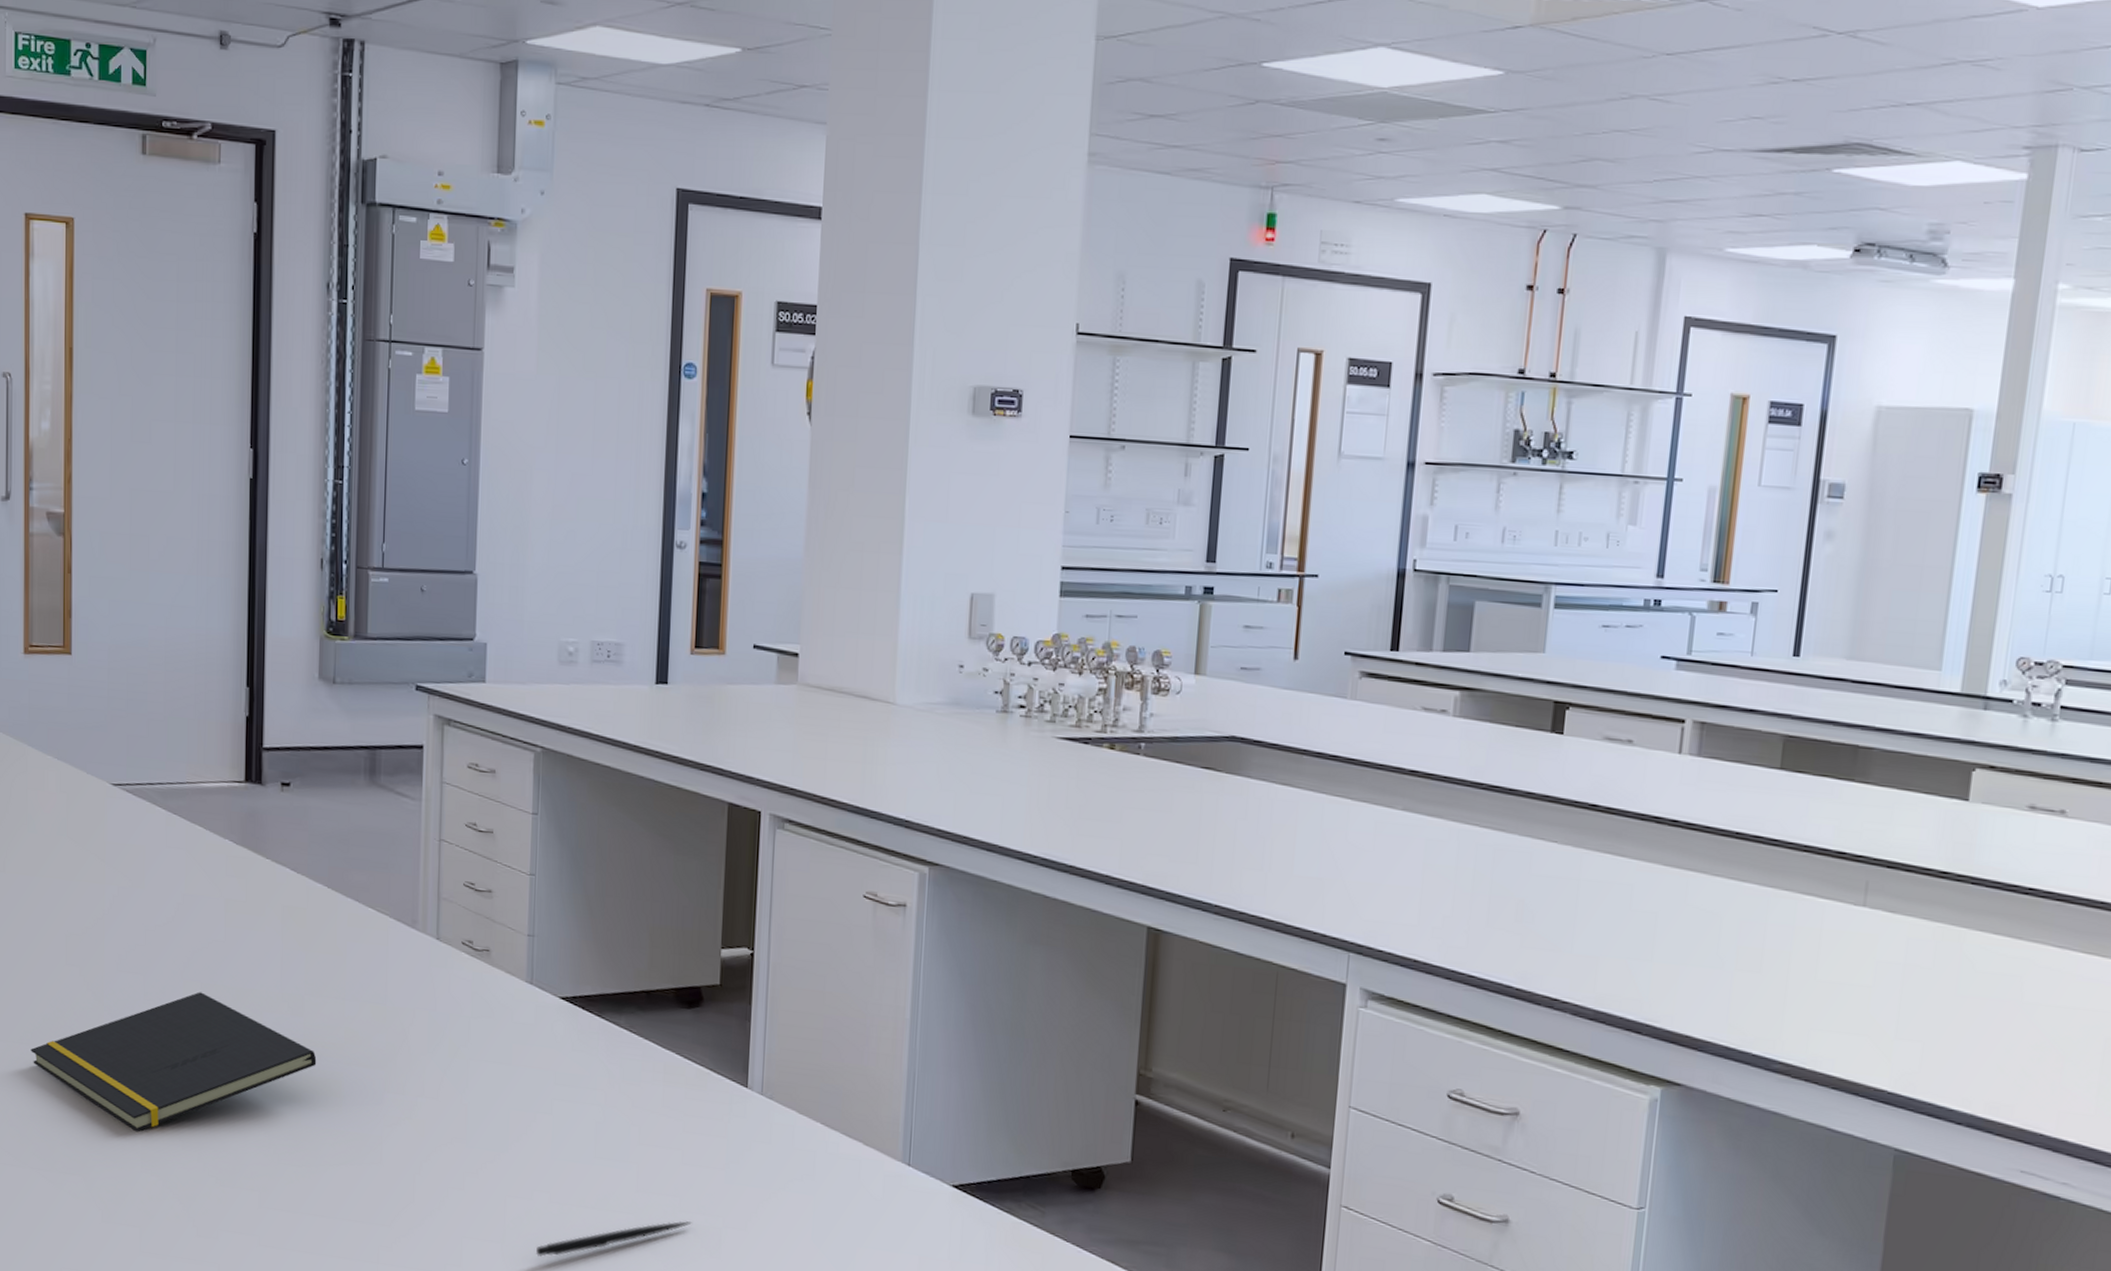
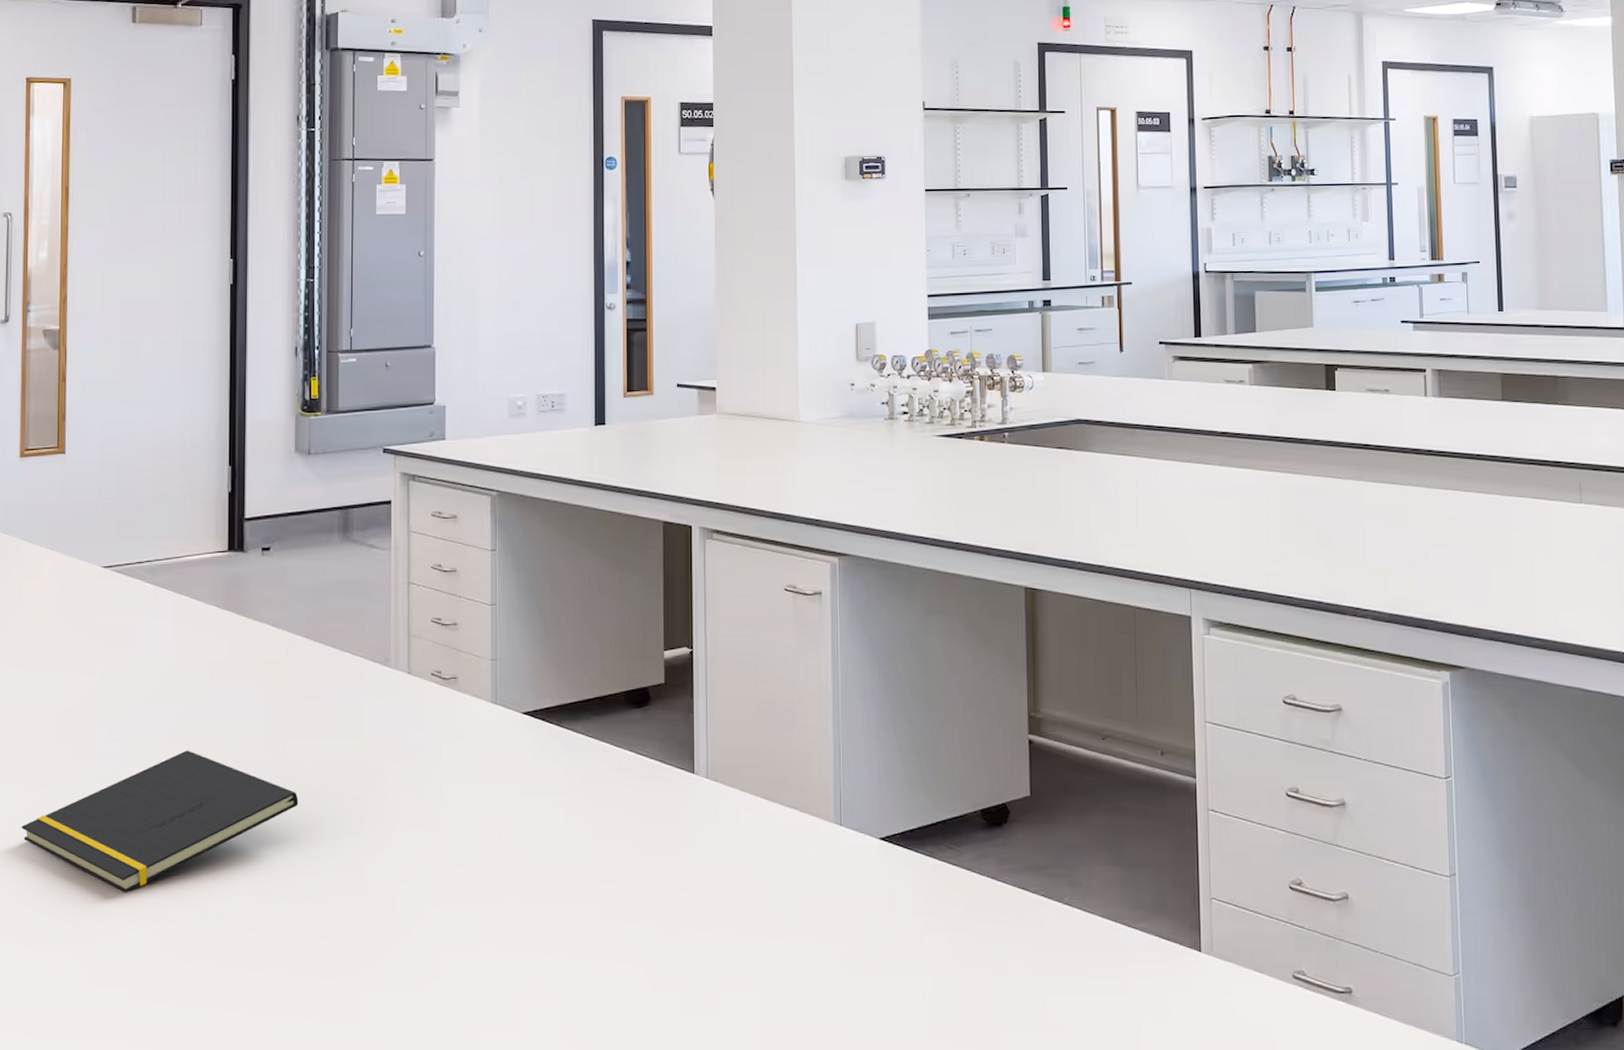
pen: present [536,1221,692,1257] -> none [510,905,651,959]

